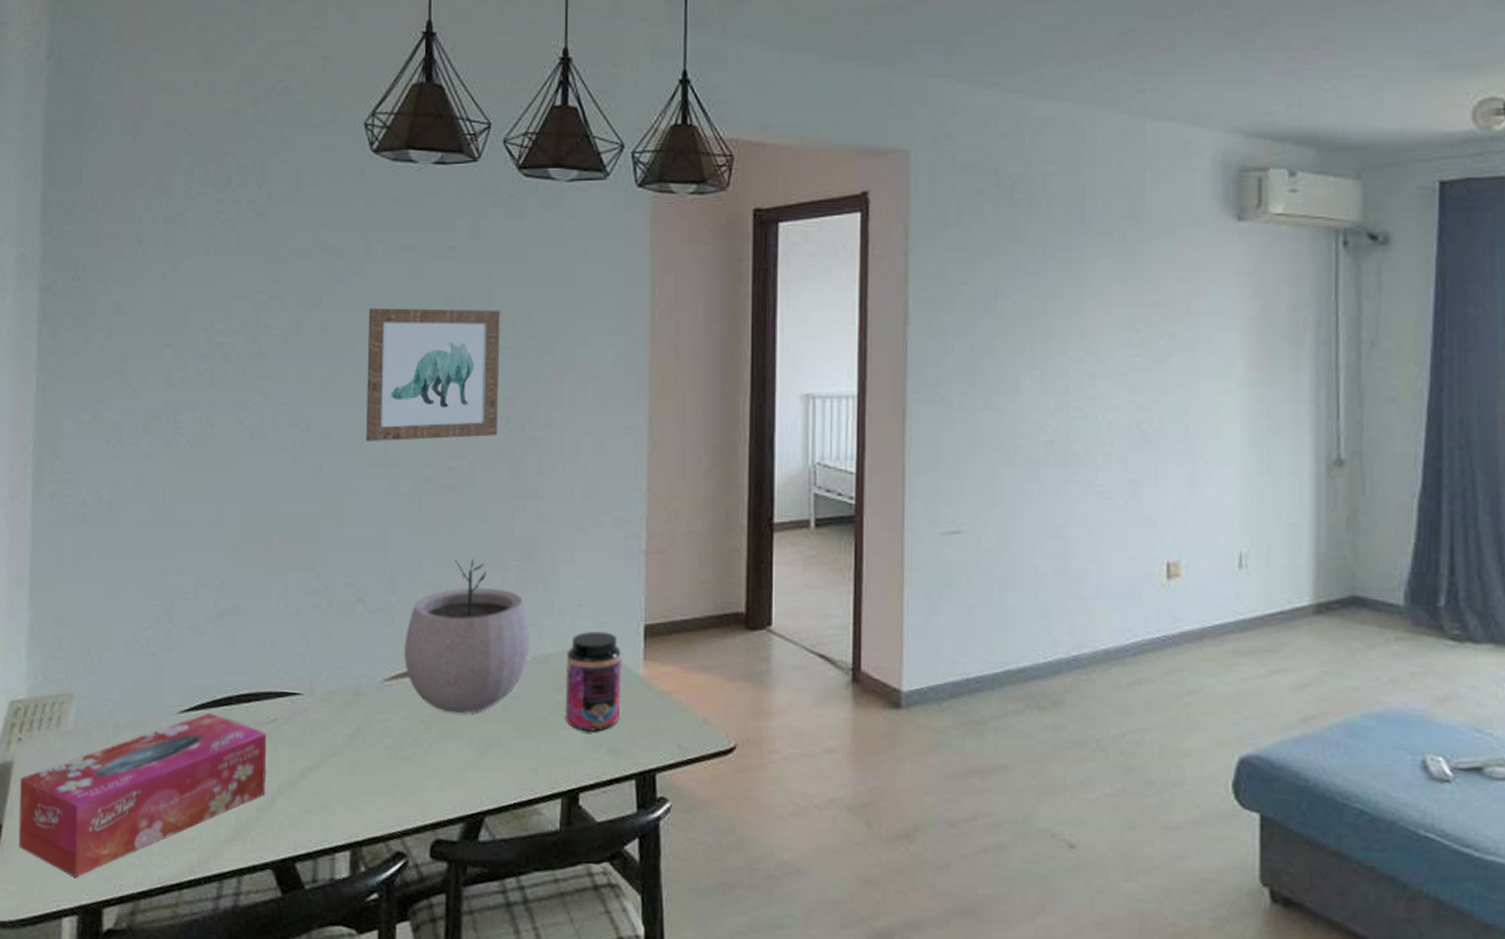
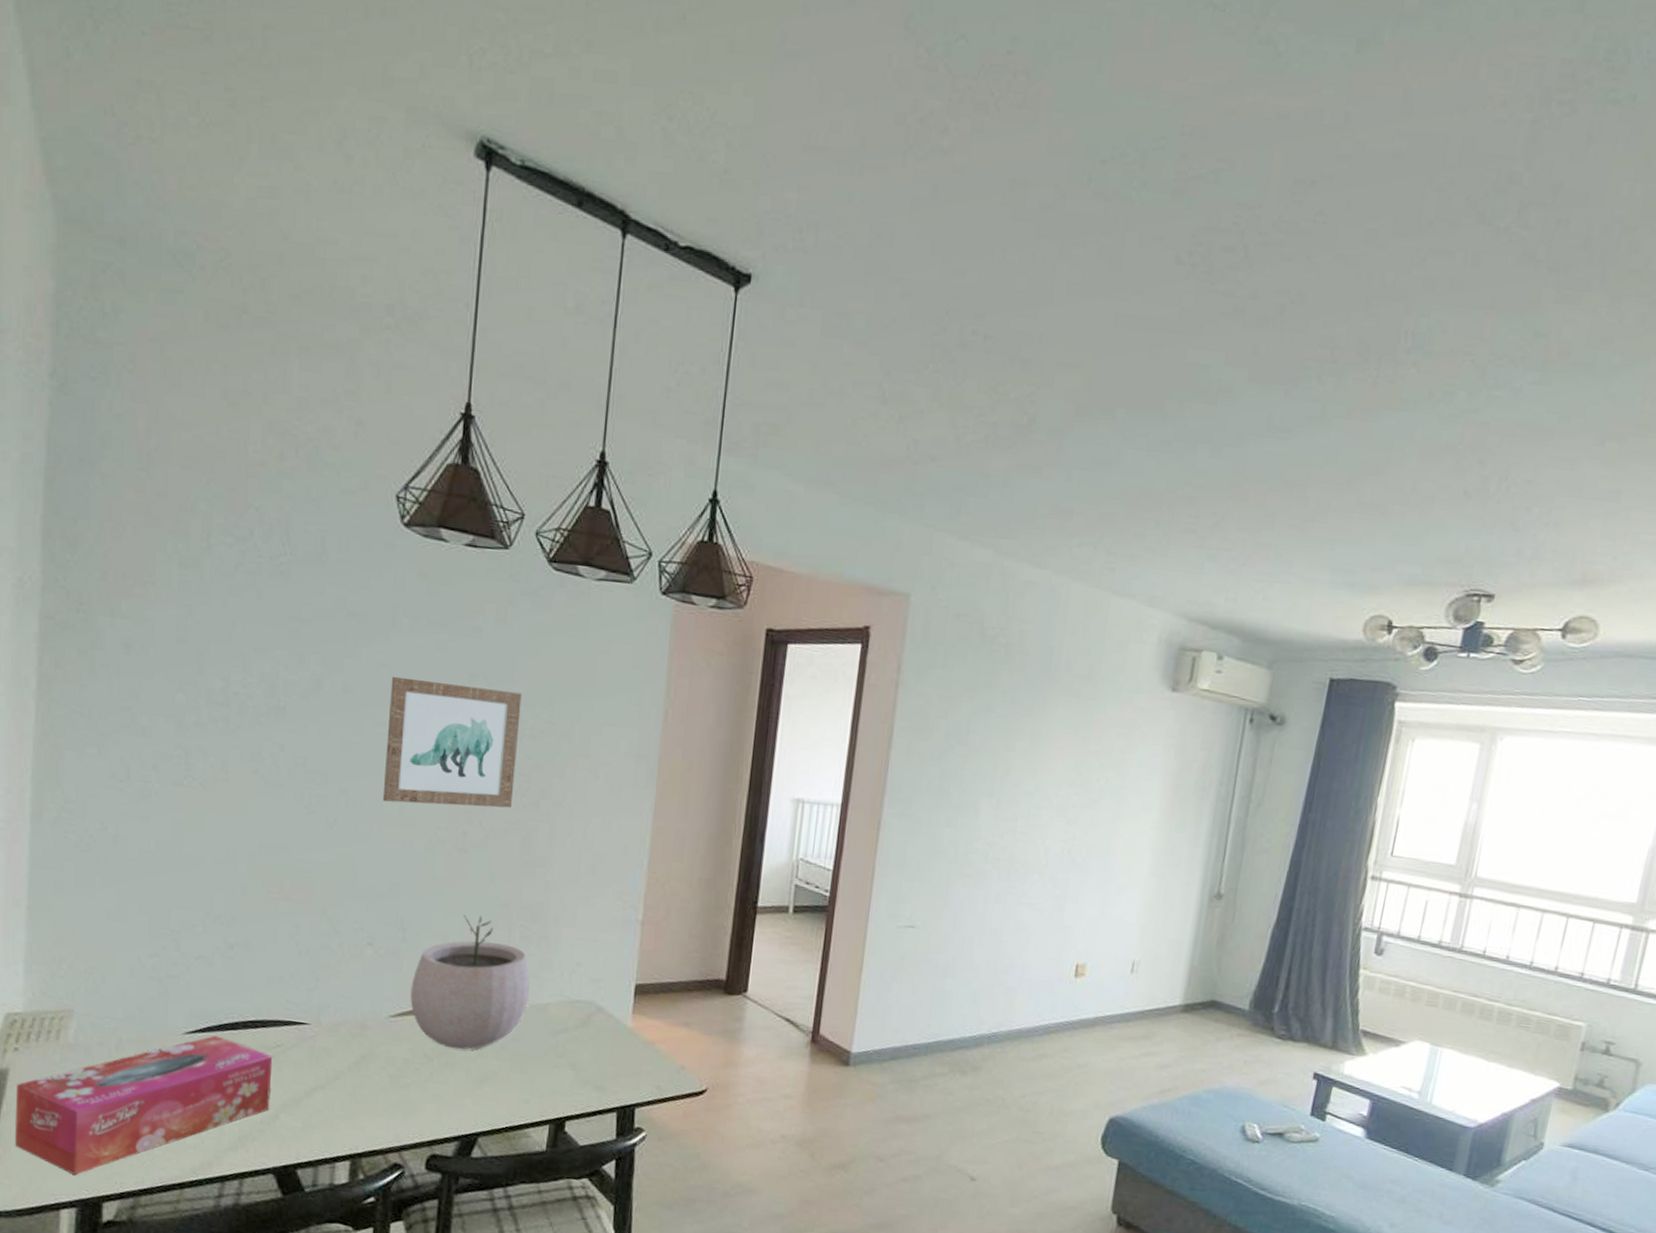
jar: present [566,631,621,732] -> none [558,986,613,1071]

